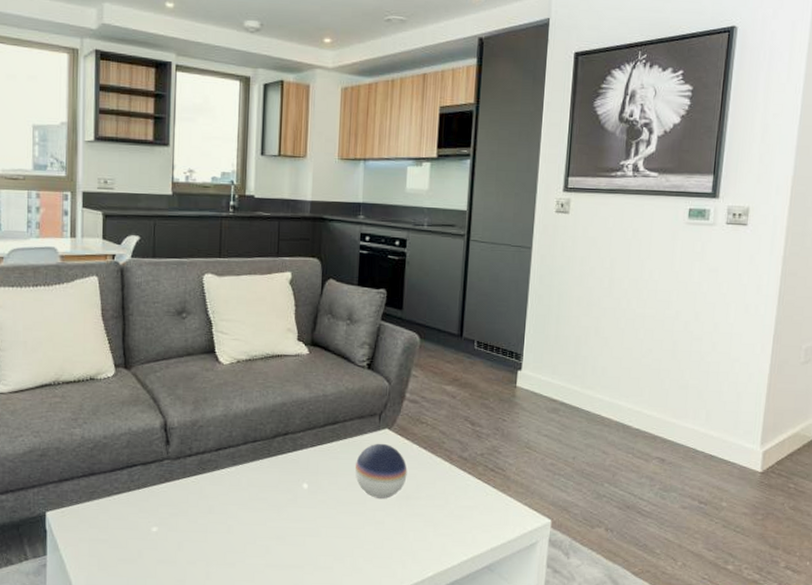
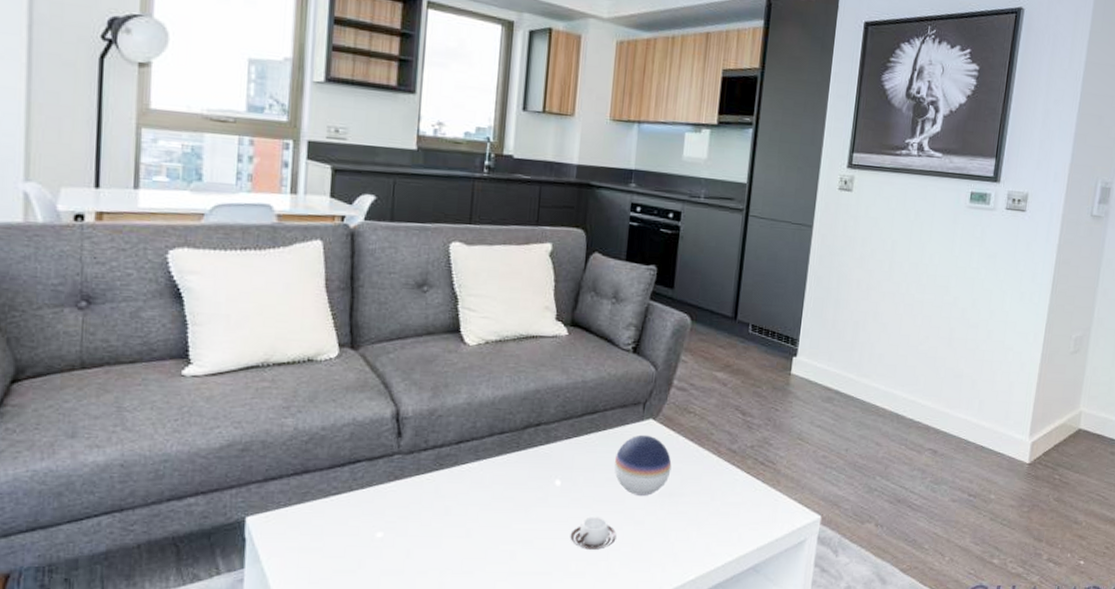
cup: none [318,517,360,547] -> present [570,517,617,550]

